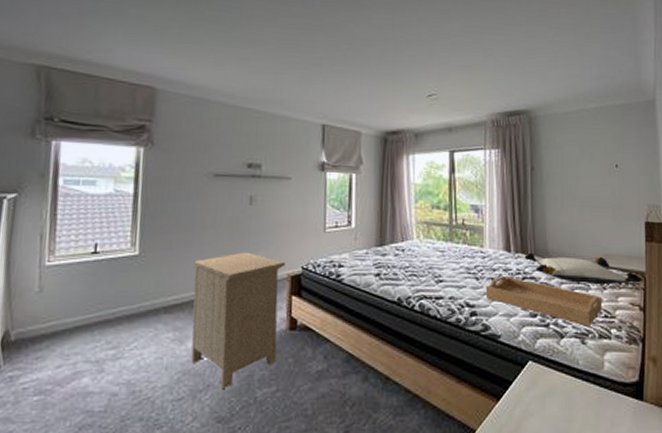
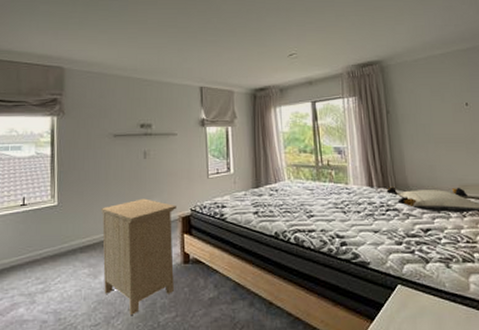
serving tray: present [485,276,602,327] -> none [353,209,463,252]

